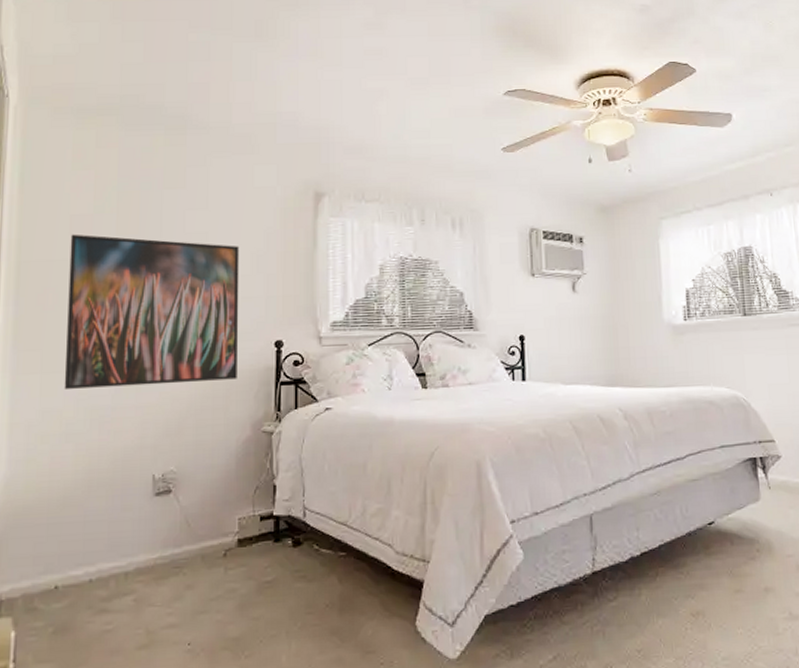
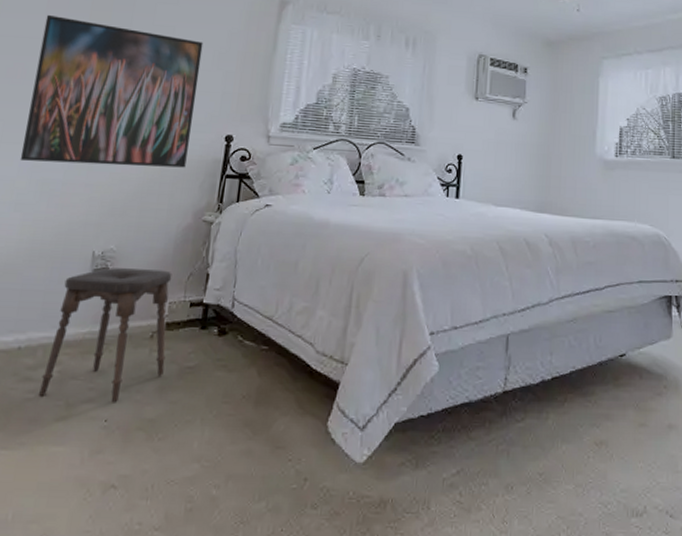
stool: none [117,486,242,627] -> present [39,267,172,402]

